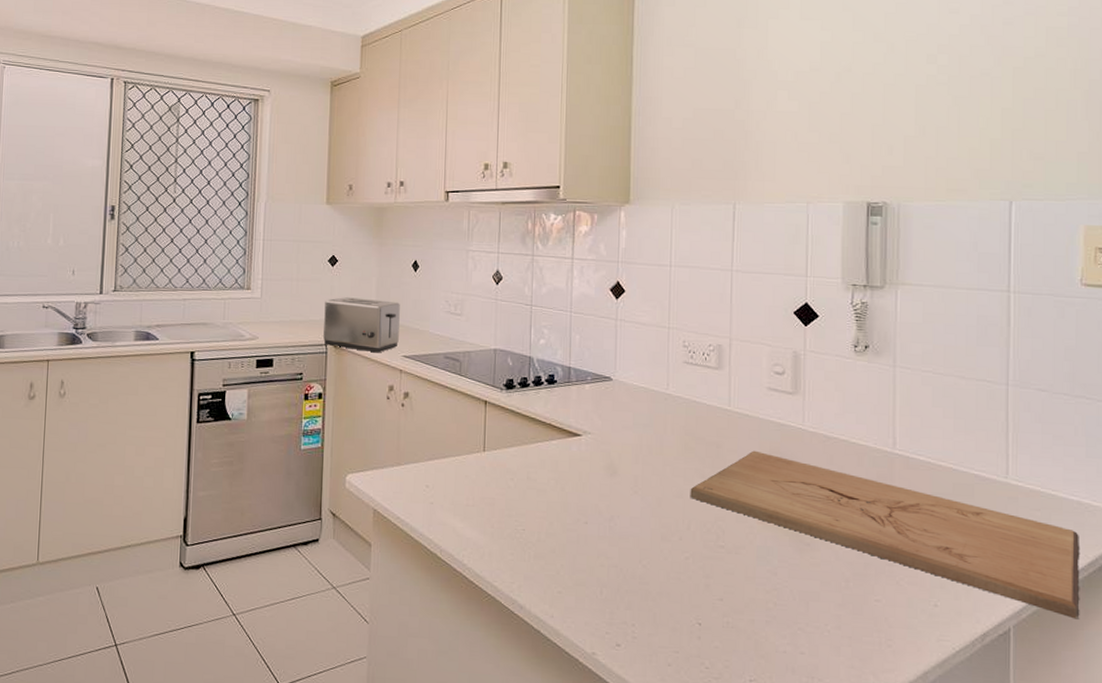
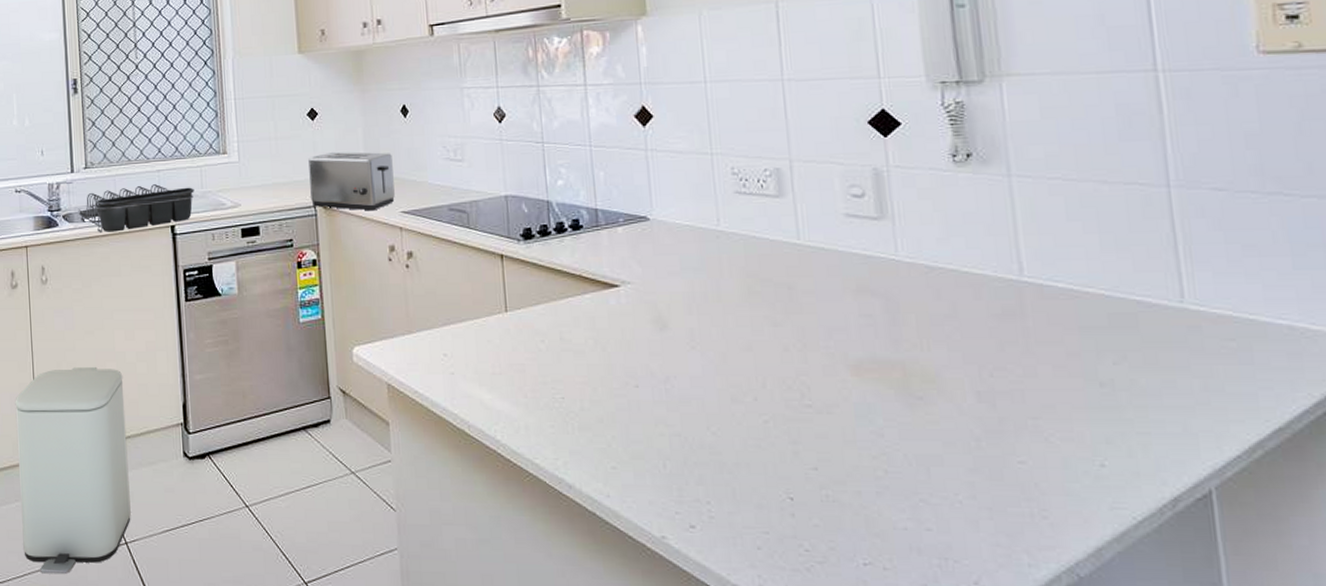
pedal bin: none [14,478,130,673] -> present [15,367,131,575]
dish rack: none [102,312,216,354] -> present [78,184,194,234]
cutting board: present [690,450,1080,621] -> none [760,289,1311,478]

